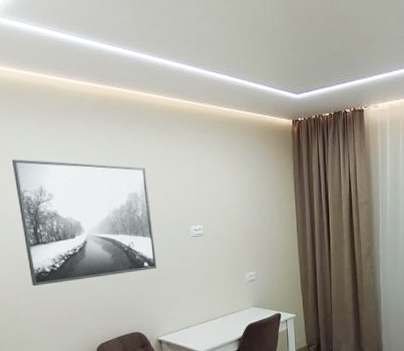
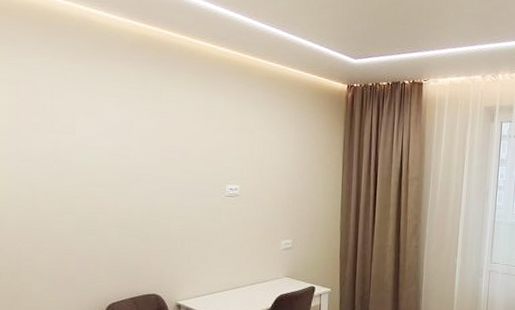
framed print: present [11,159,157,287] -> none [31,92,185,234]

